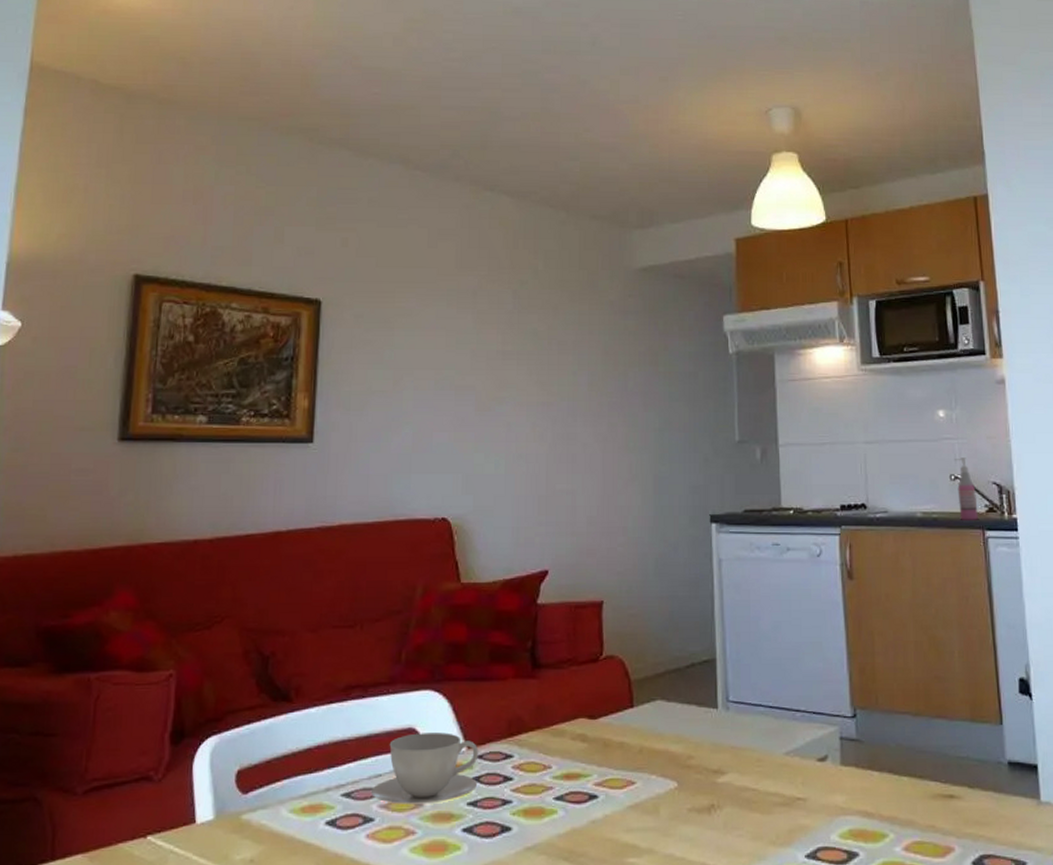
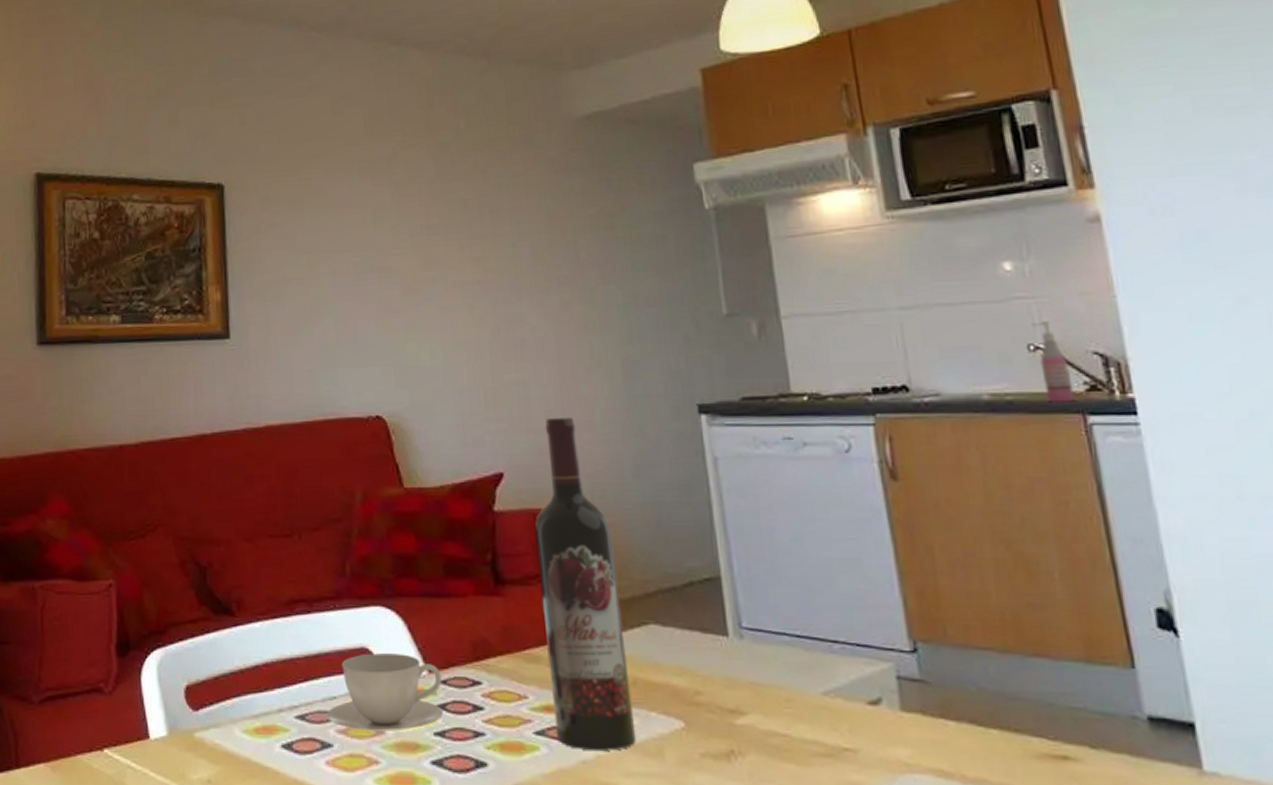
wine bottle: none [570,522,638,811] -> present [534,416,637,751]

